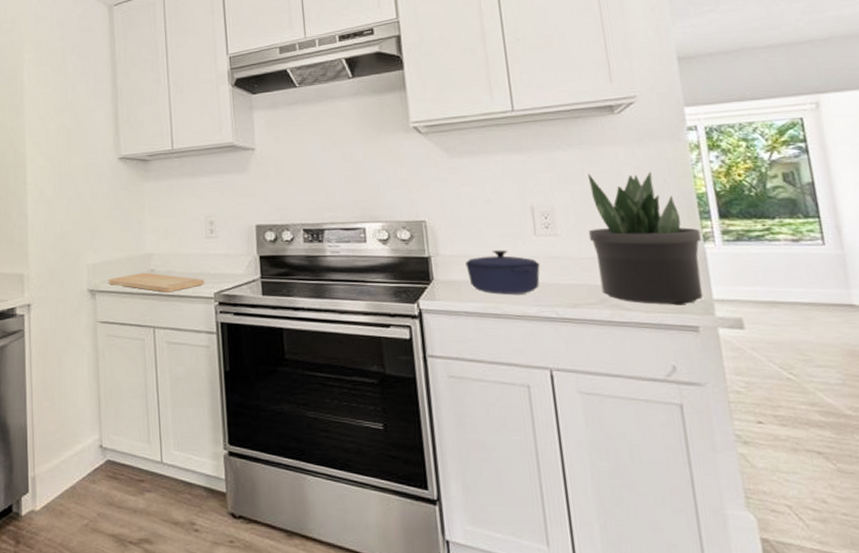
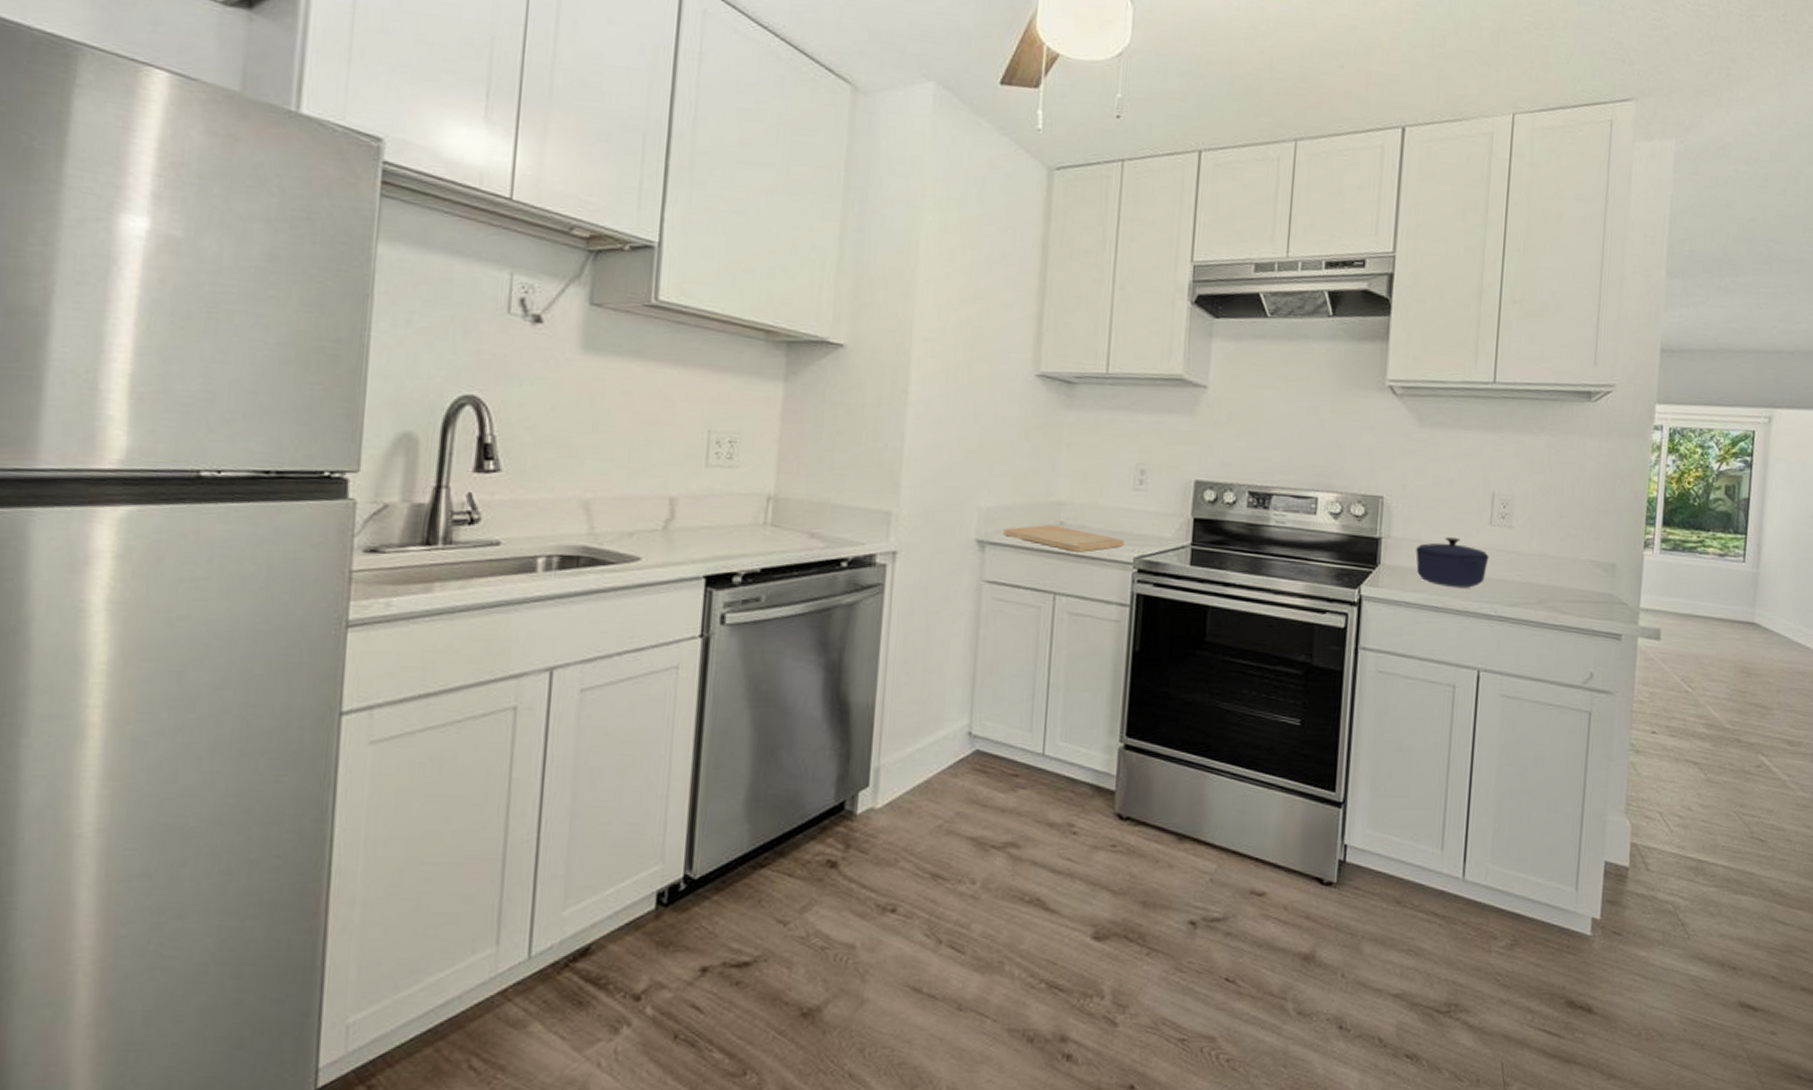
planter: present [587,171,703,305] -> none [1541,464,1643,611]

